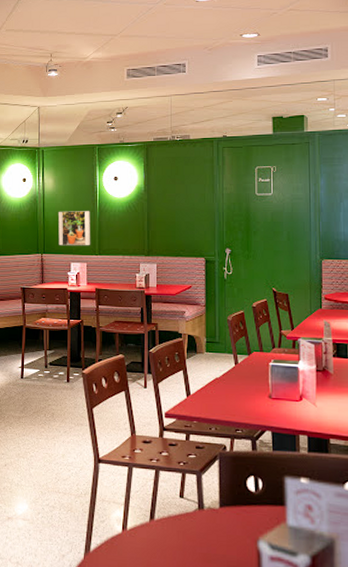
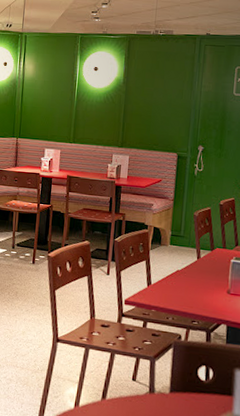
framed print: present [58,211,90,246] -> none [34,97,68,134]

